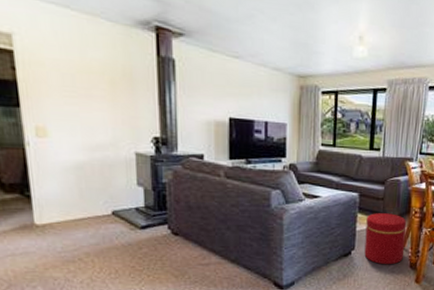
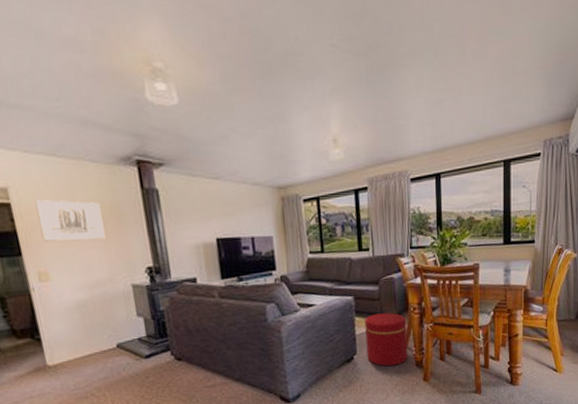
wall art: none [40,52,113,102] -> present [35,200,106,242]

